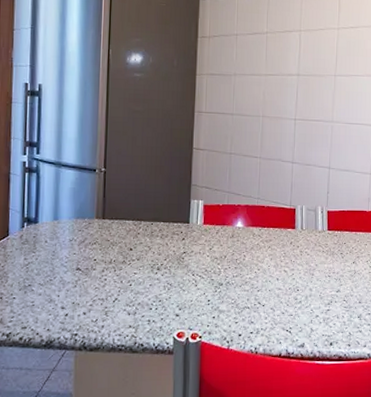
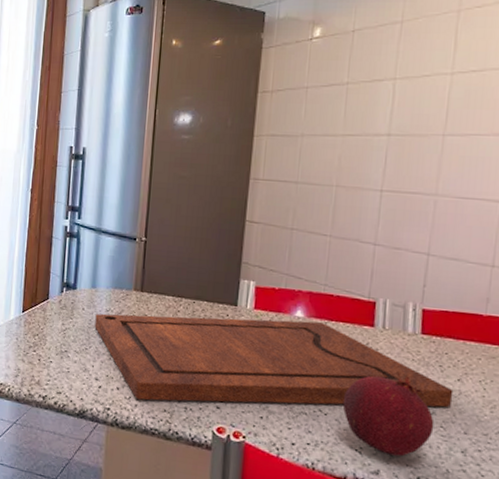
cutting board: none [58,230,351,320] -> present [94,313,454,407]
fruit: none [275,262,340,329] -> present [342,371,434,457]

